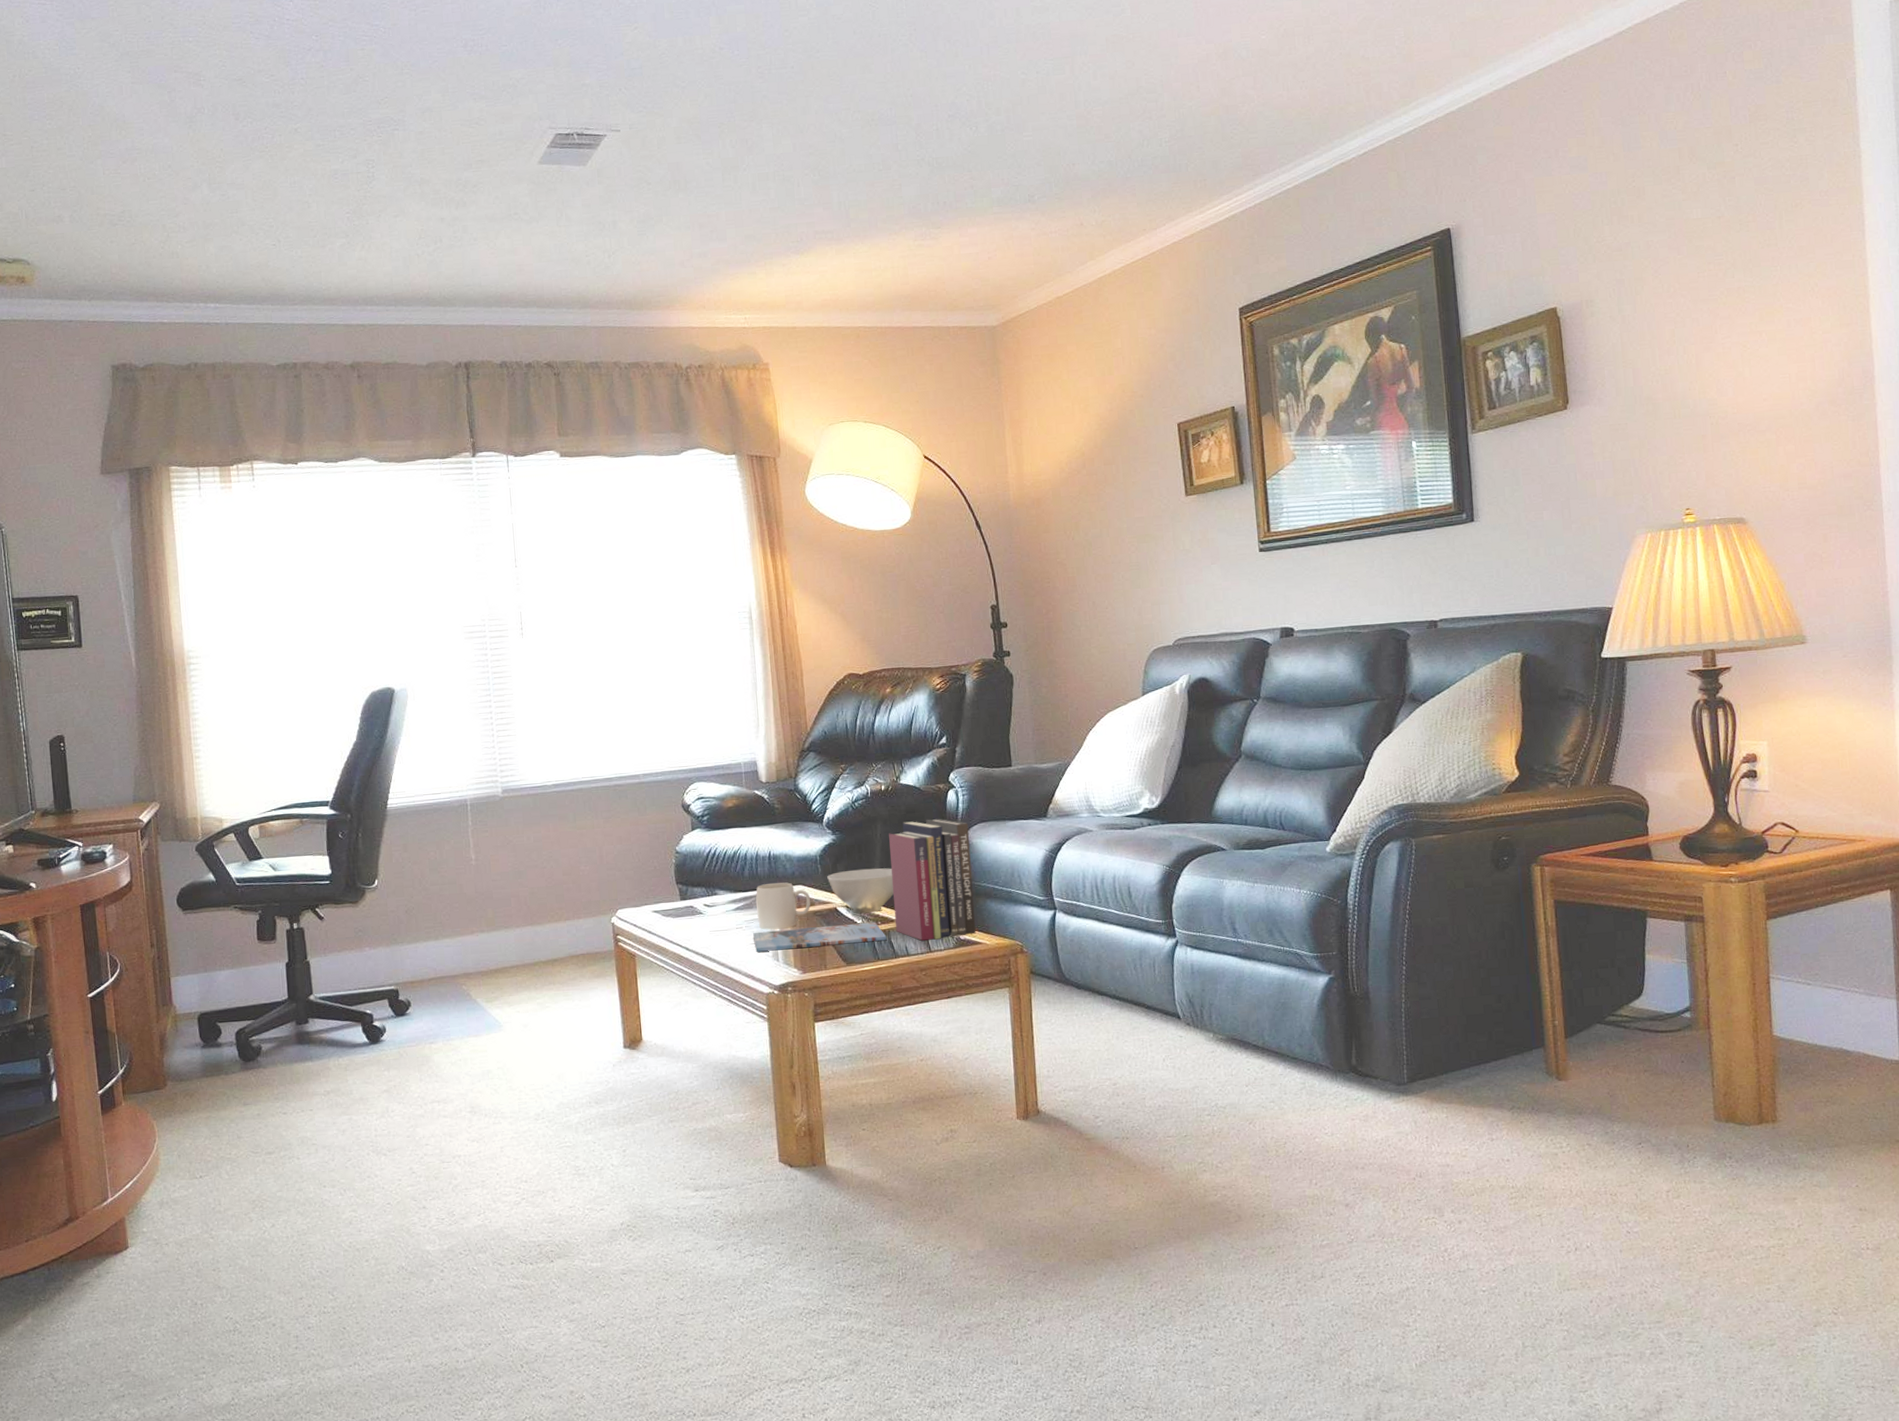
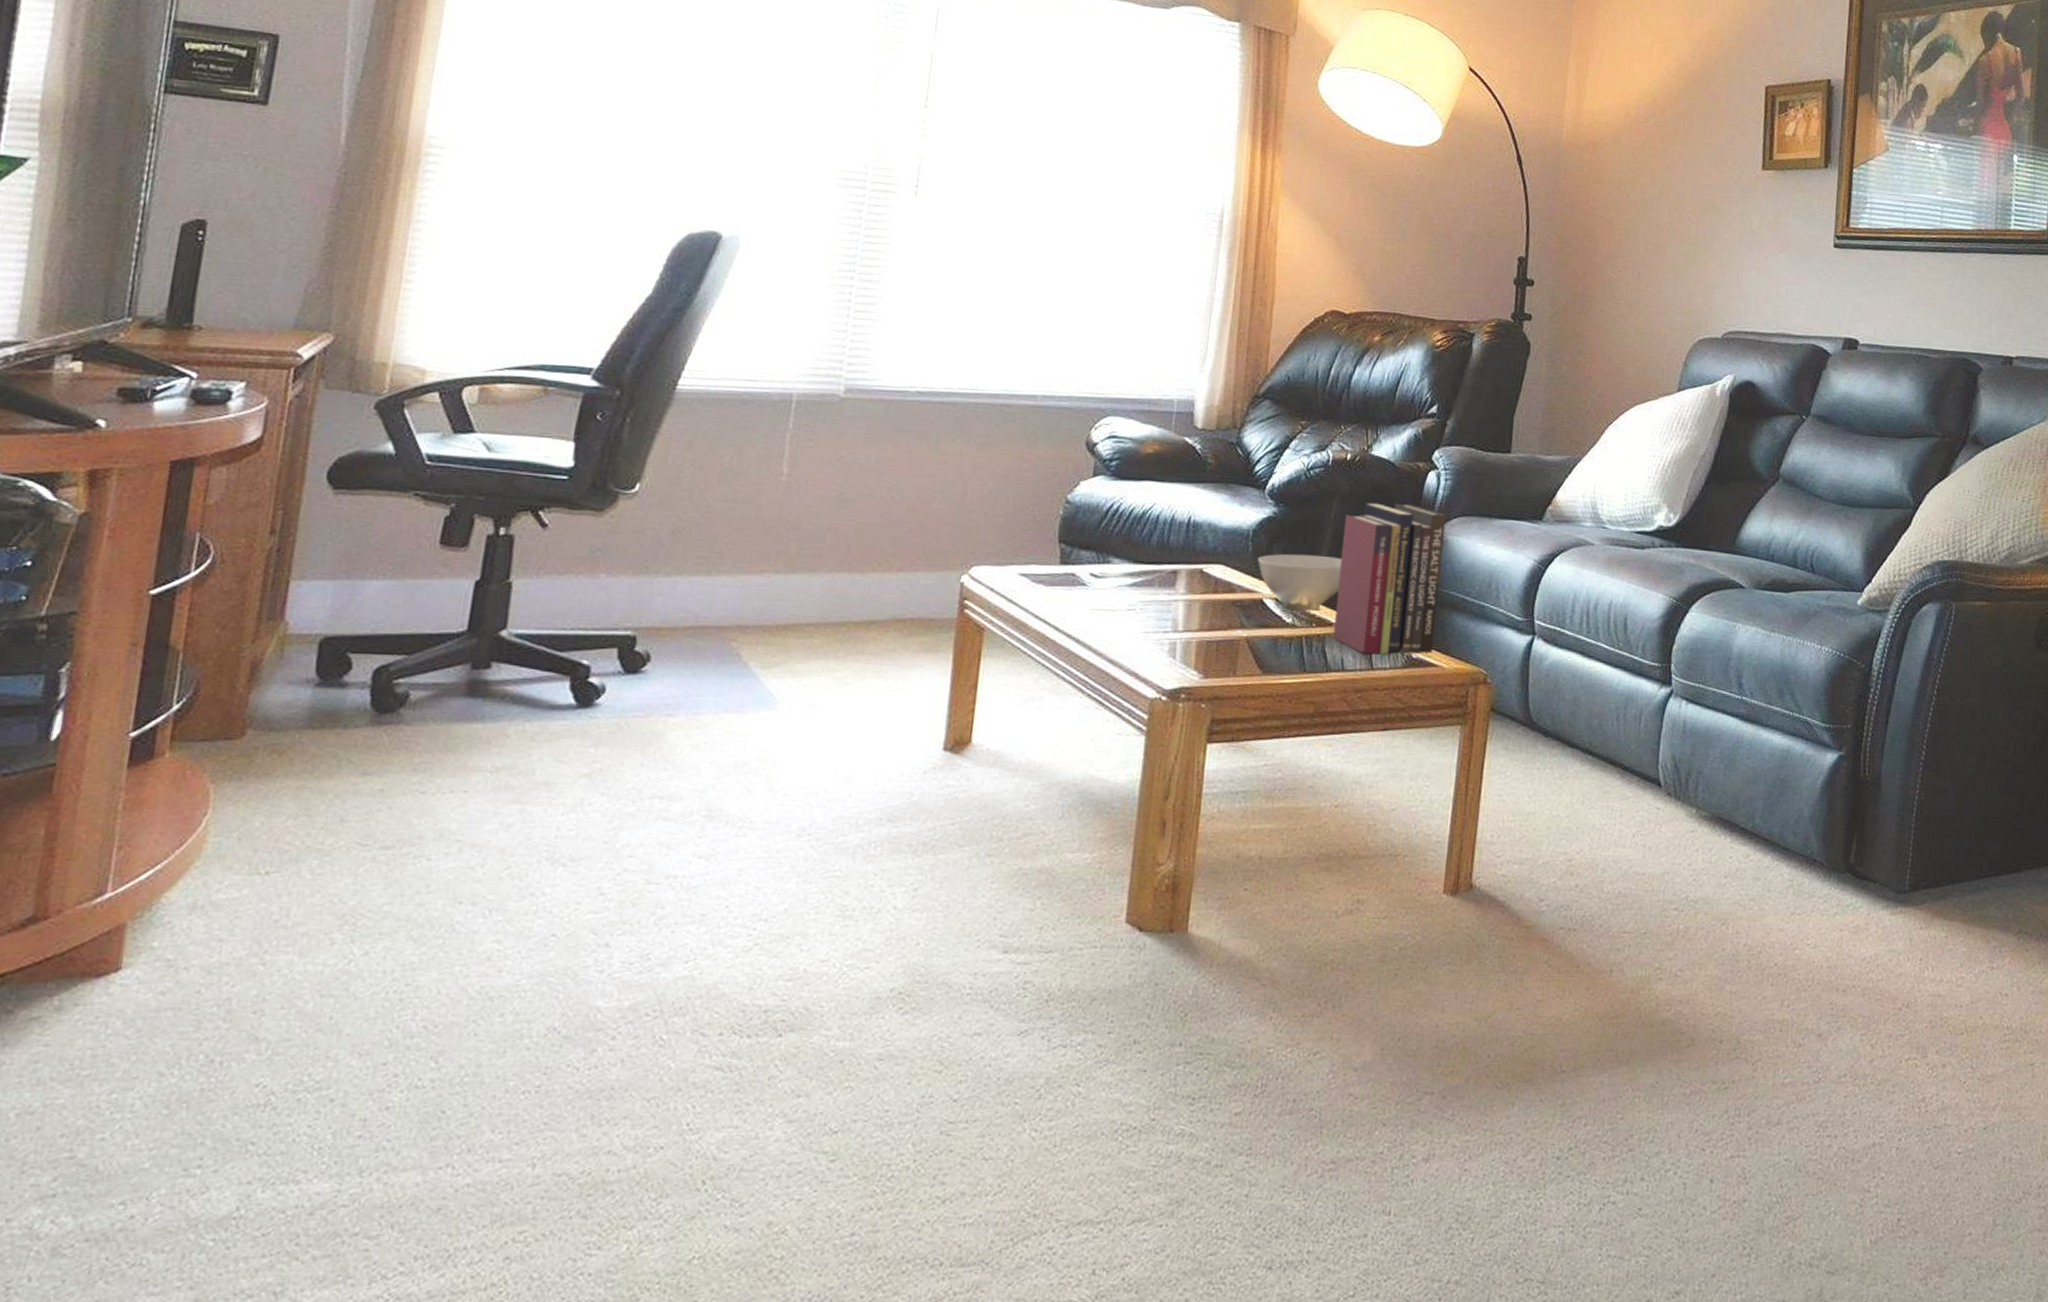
magazine: present [752,922,887,952] -> none [1146,617,1320,649]
mug: present [755,882,811,930] -> none [1157,557,1232,618]

